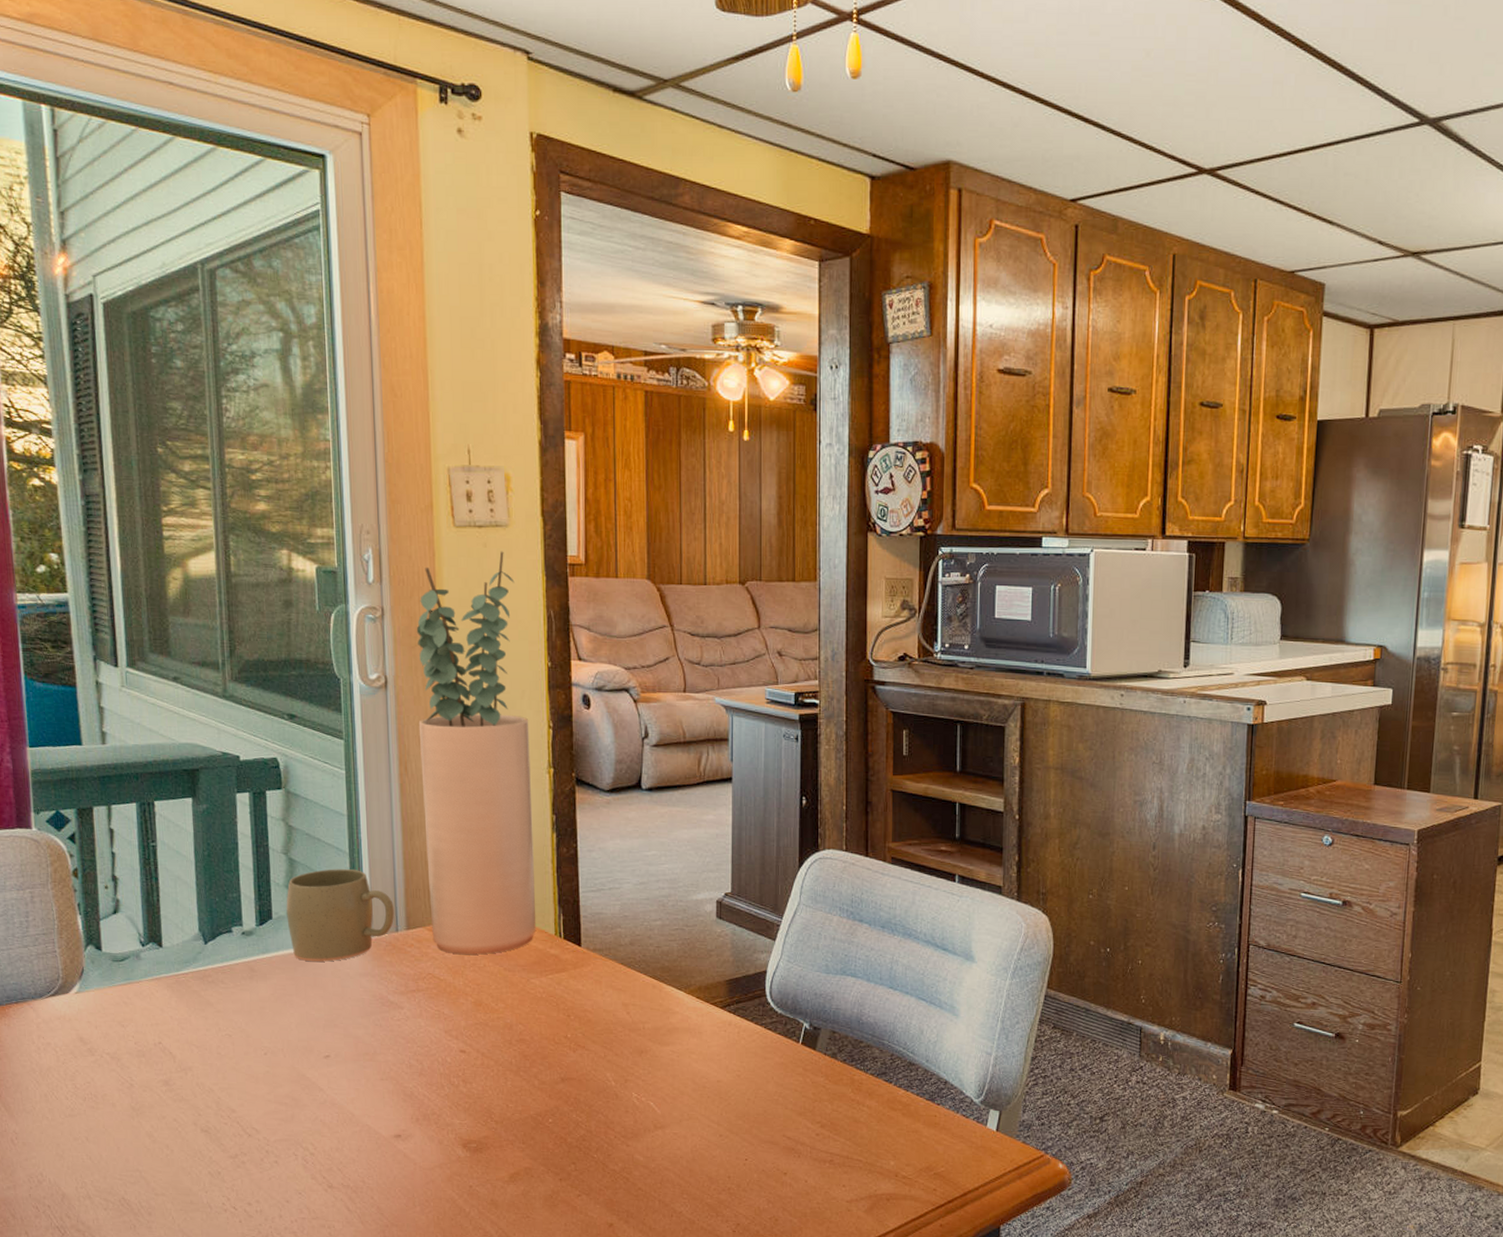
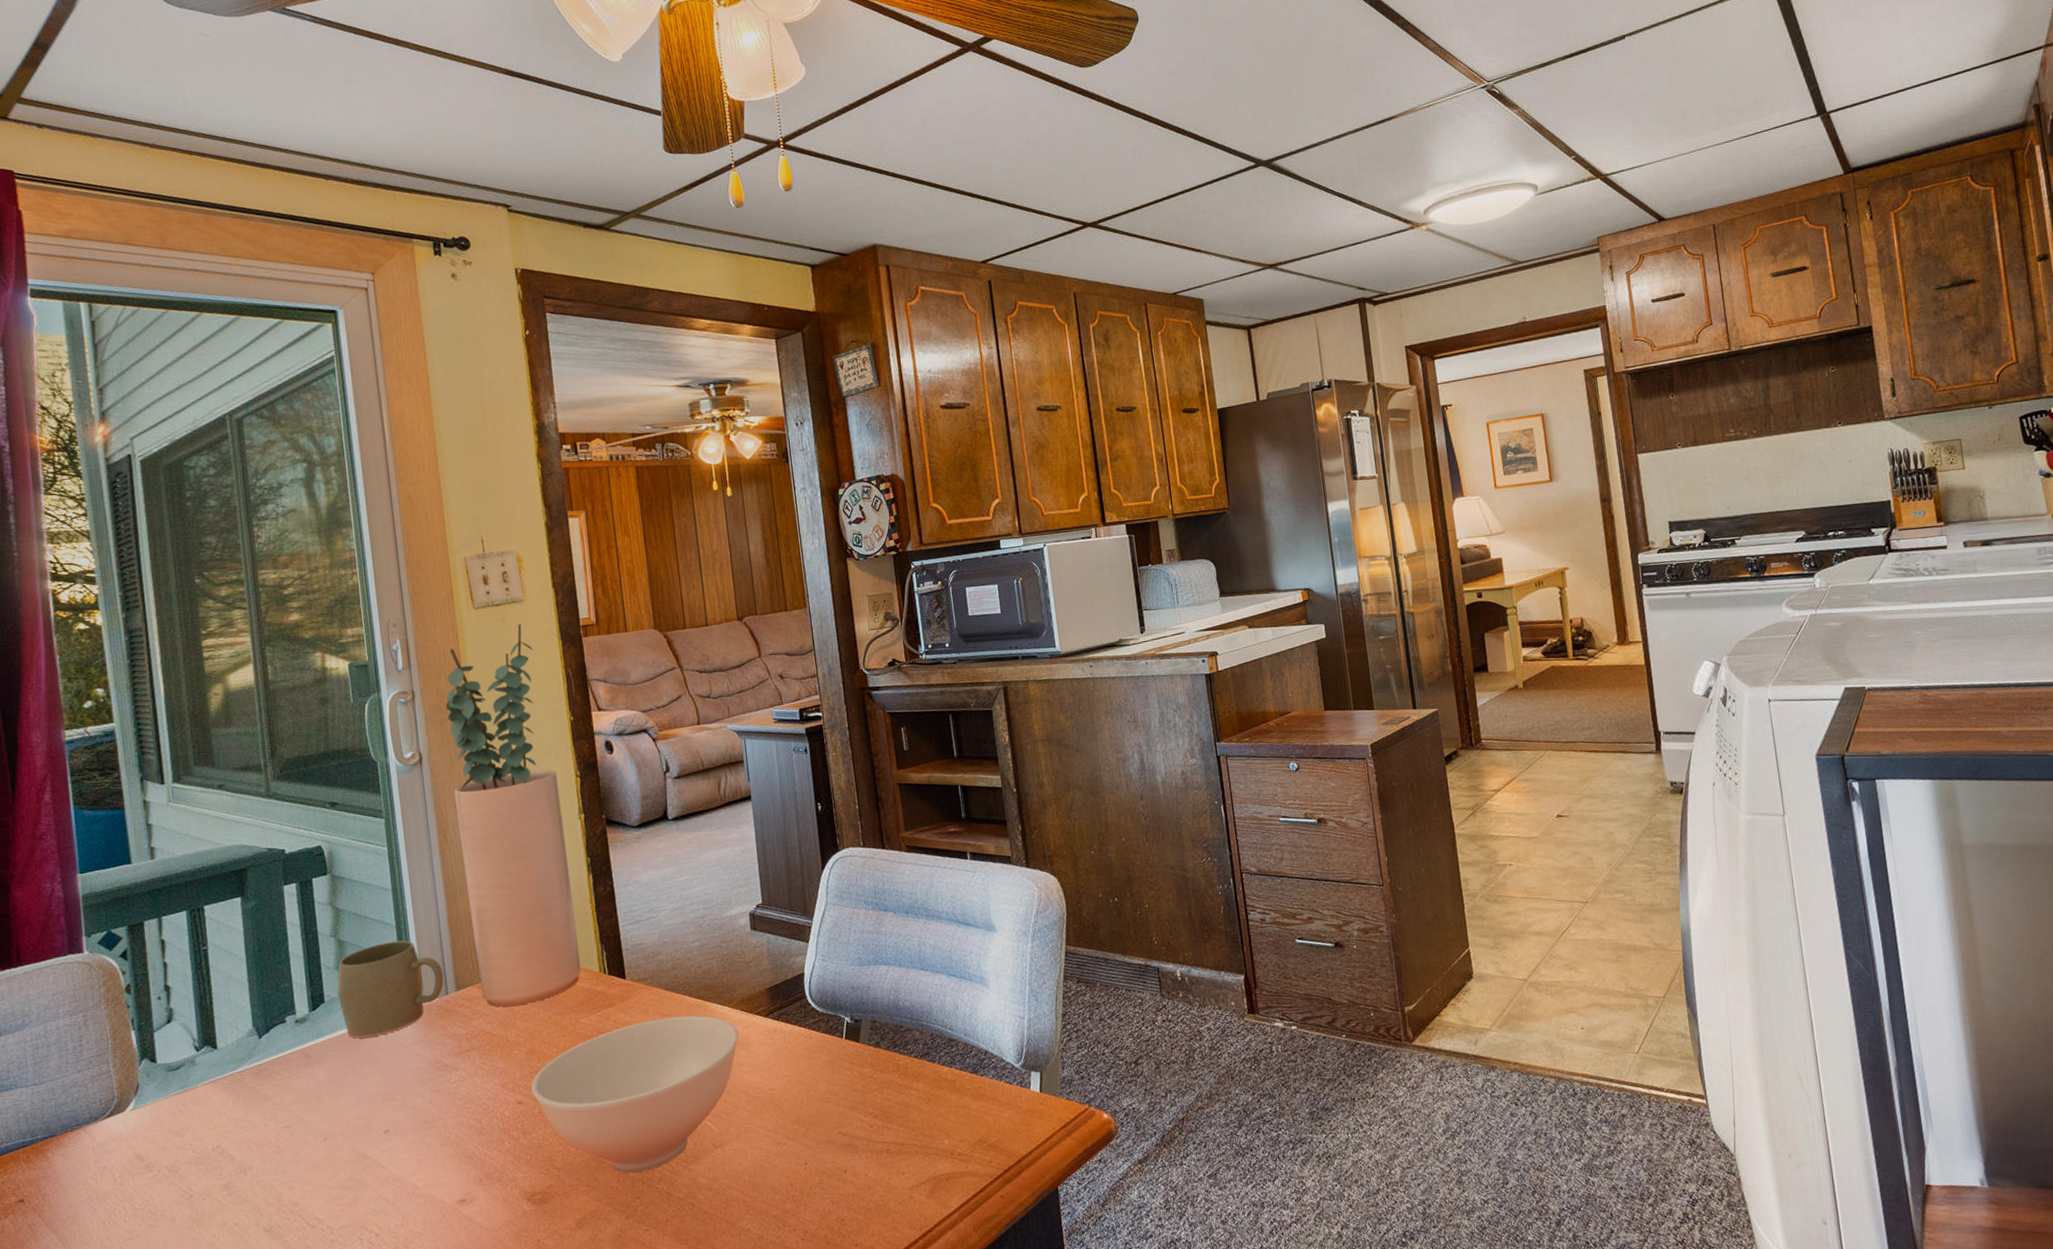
bowl: none [475,992,692,1139] -> present [531,1015,739,1173]

